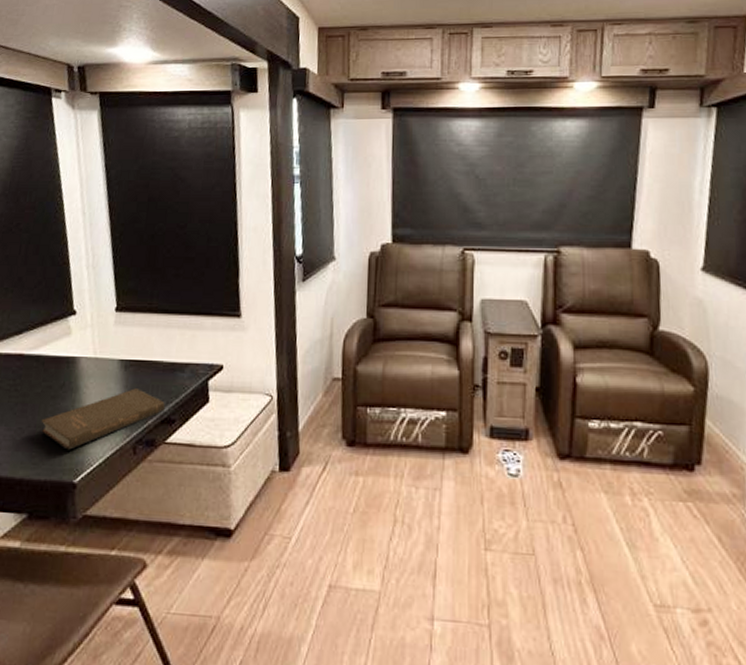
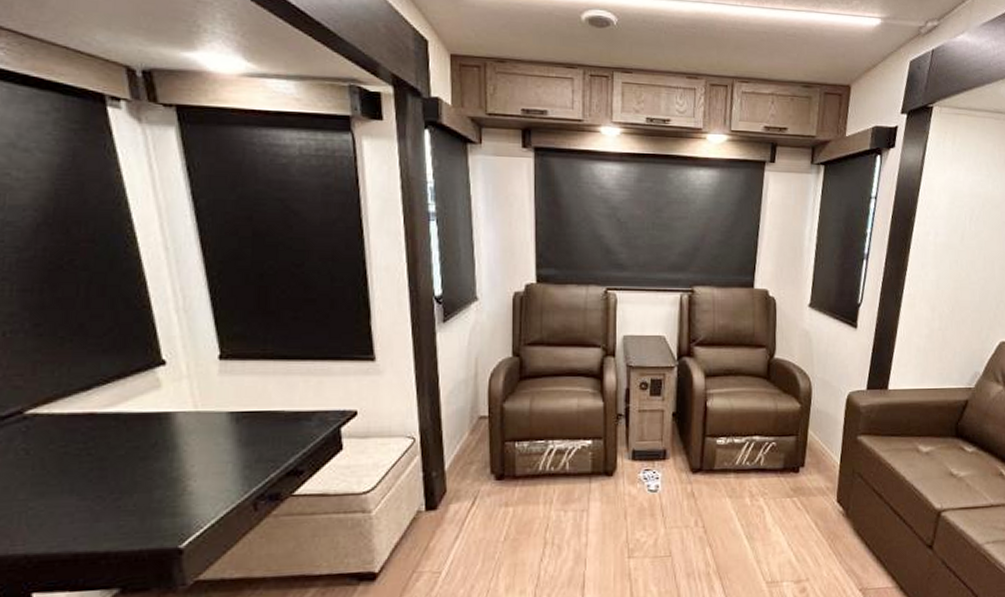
book: present [41,388,165,450] -> none [128,441,290,514]

